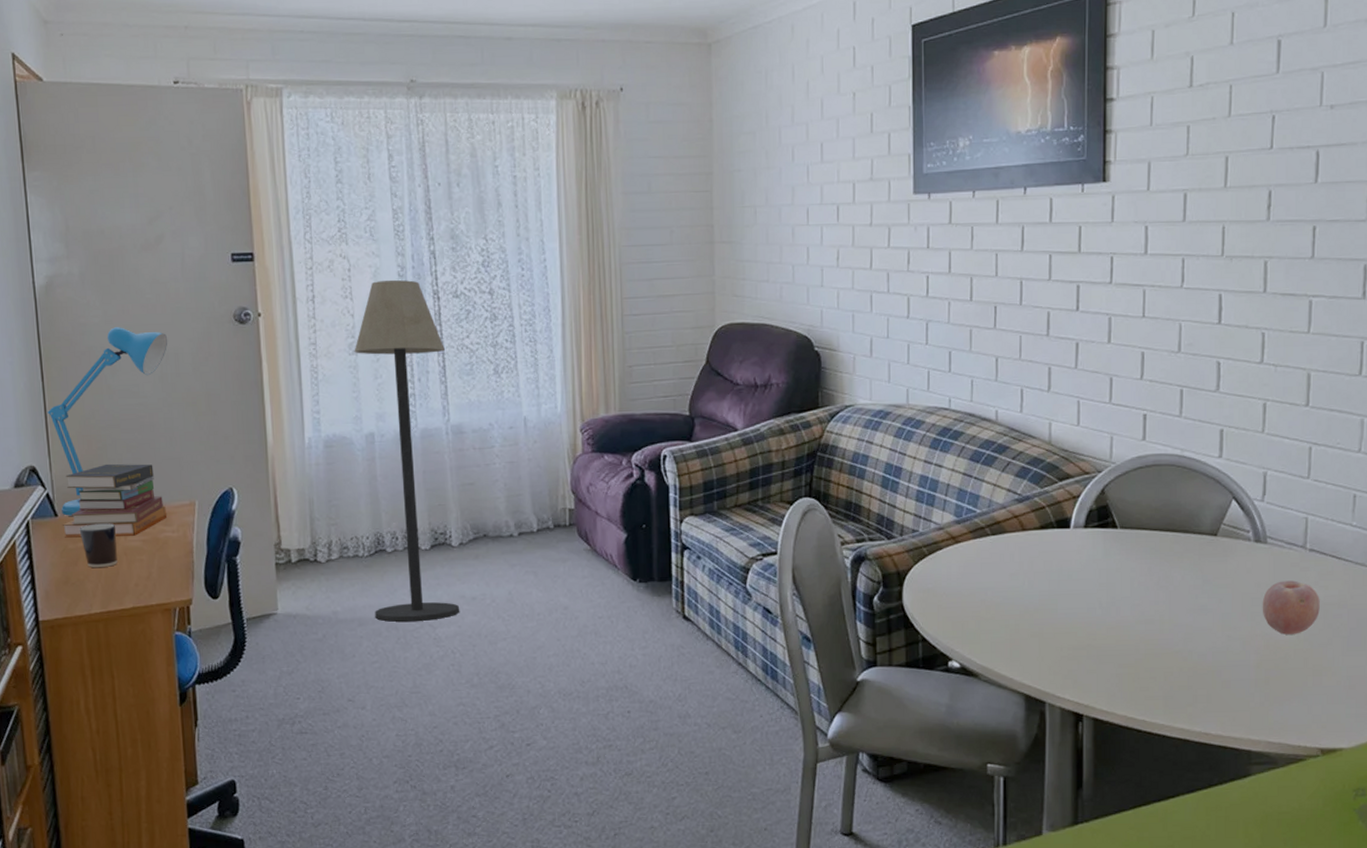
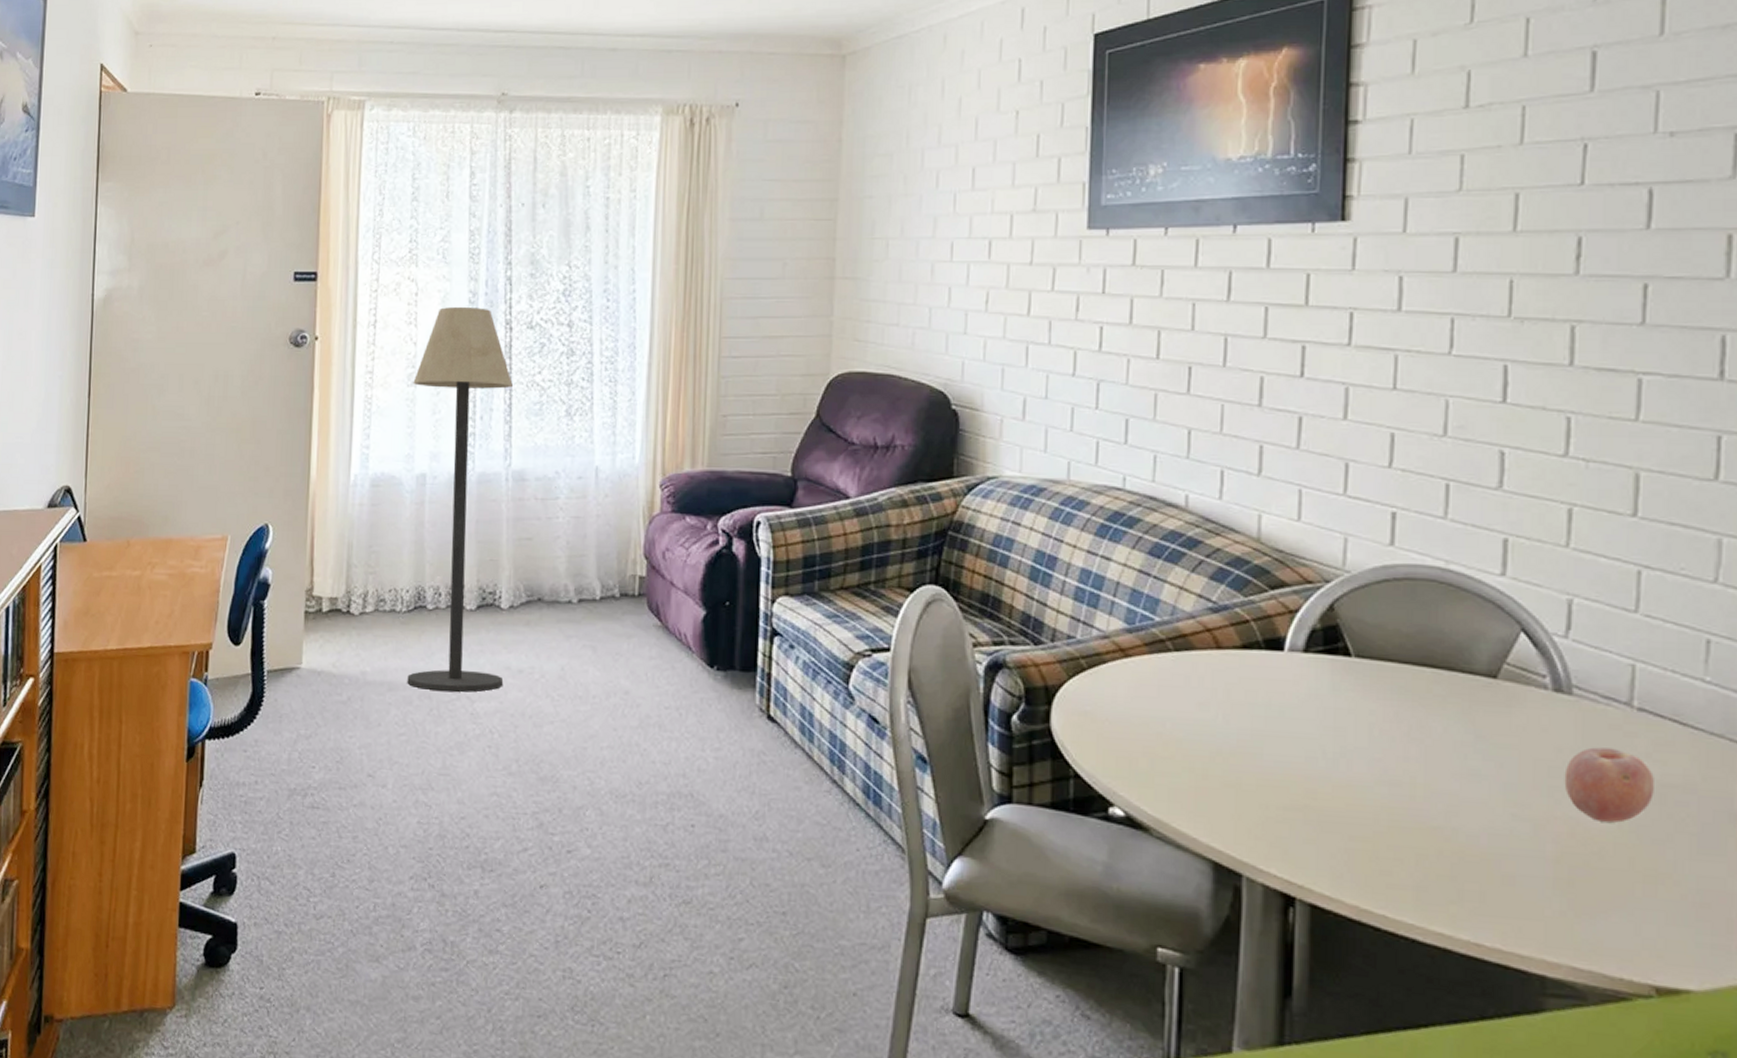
desk lamp: present [47,326,168,516] -> none [89,343,220,542]
books: present [63,463,166,538] -> none [90,488,197,569]
mug: present [79,523,118,568] -> none [106,552,144,601]

